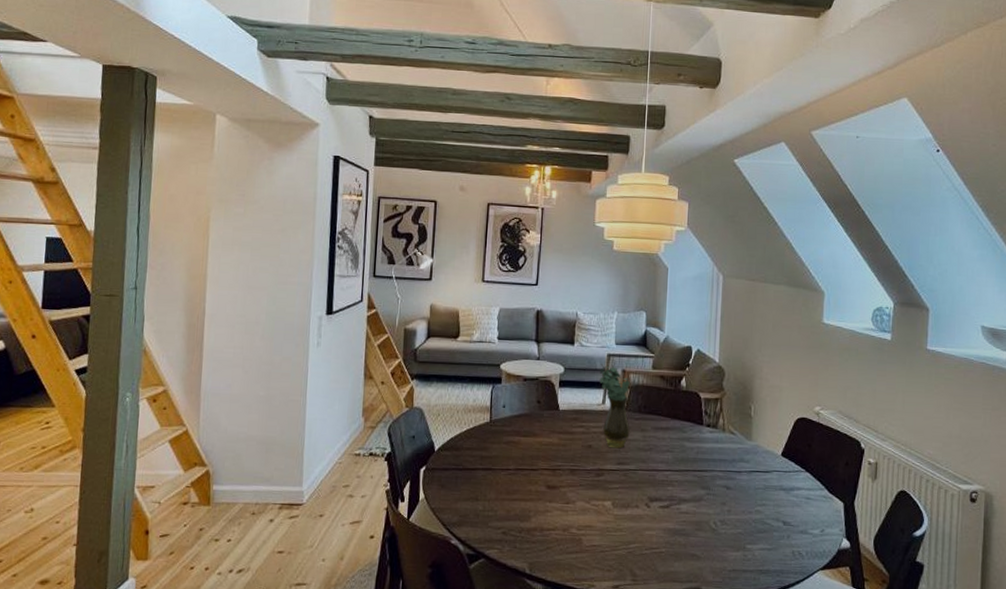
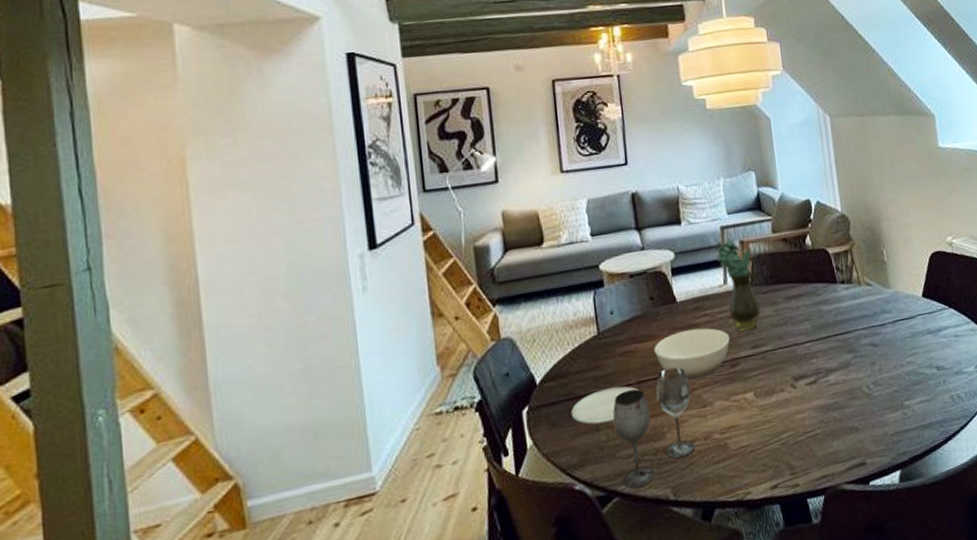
plate: none [458,468,515,497] -> present [571,386,638,425]
wineglass: none [489,463,559,556] -> present [612,367,696,489]
bowl: none [533,435,600,479] -> present [654,328,730,380]

